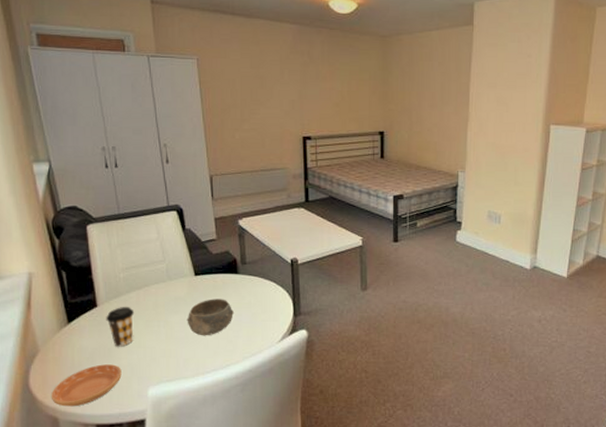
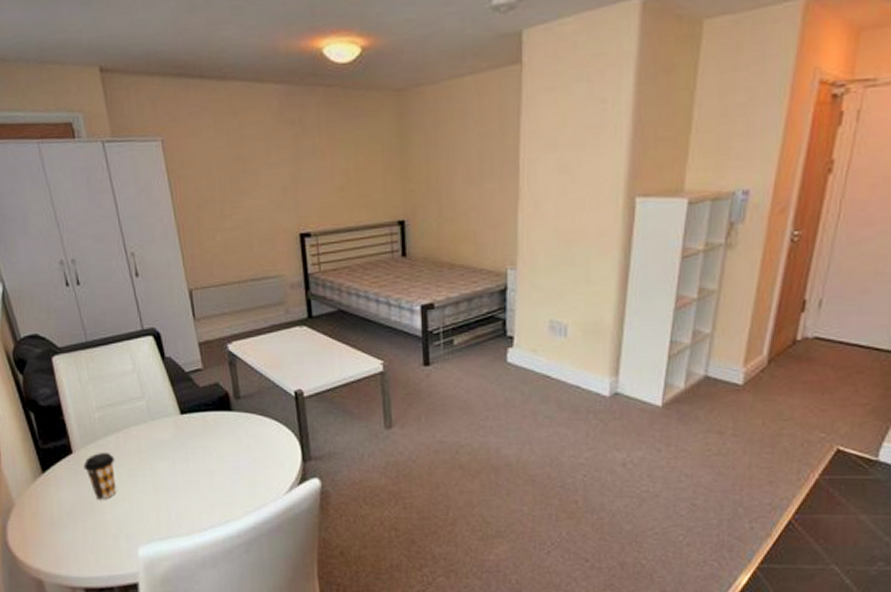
saucer: present [51,364,122,407] -> none [32,520,108,568]
bowl: present [187,299,234,336] -> none [175,442,230,487]

